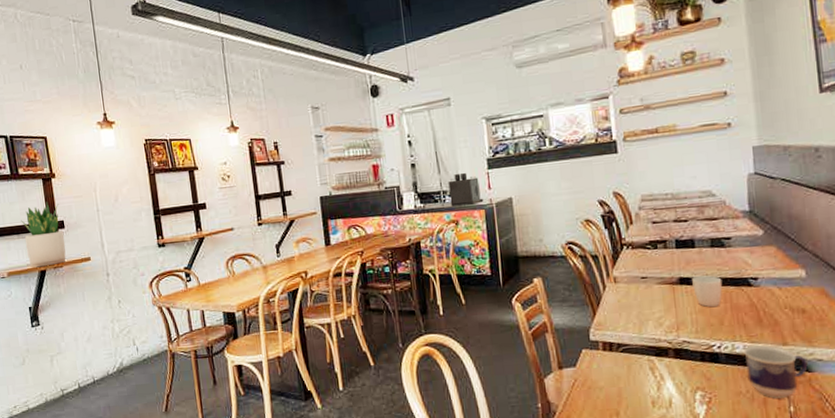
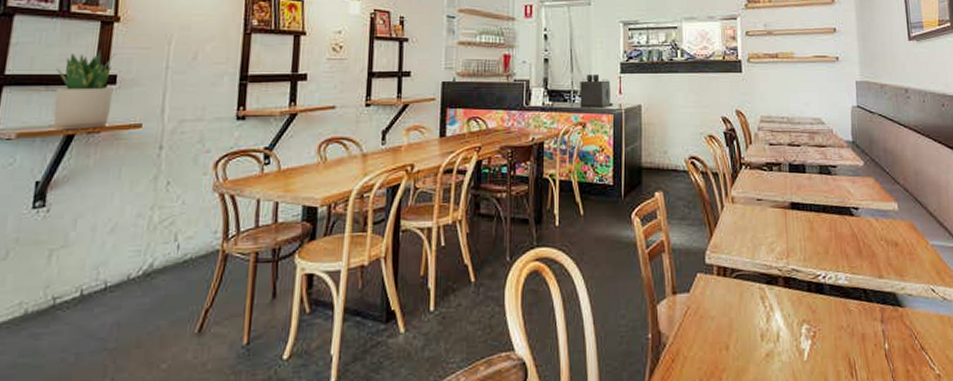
cup: present [692,275,723,308] -> none [802,202,829,235]
cup: present [743,345,808,398] -> none [845,277,900,334]

